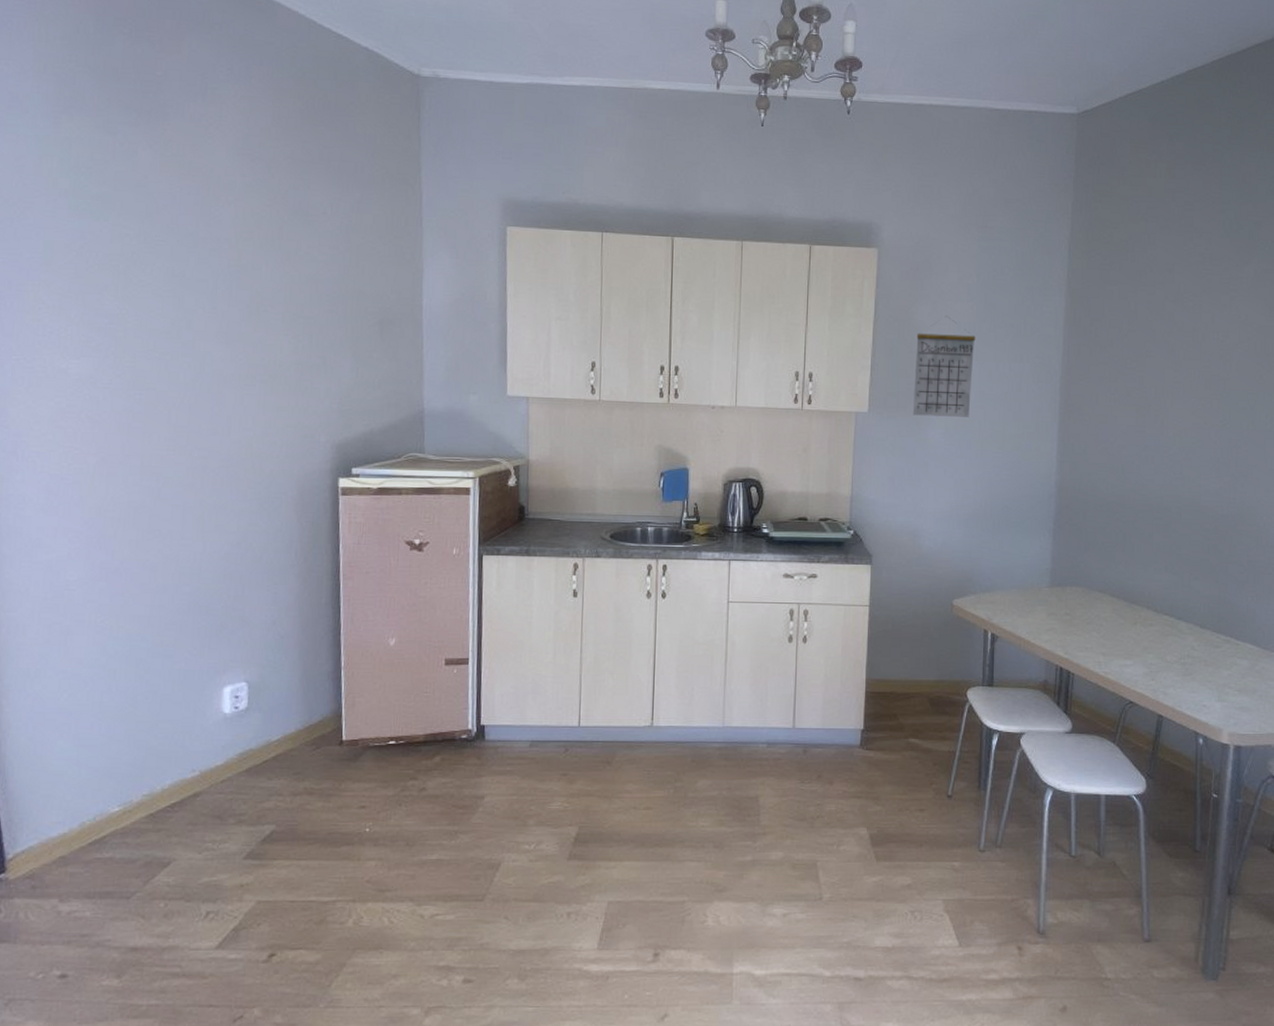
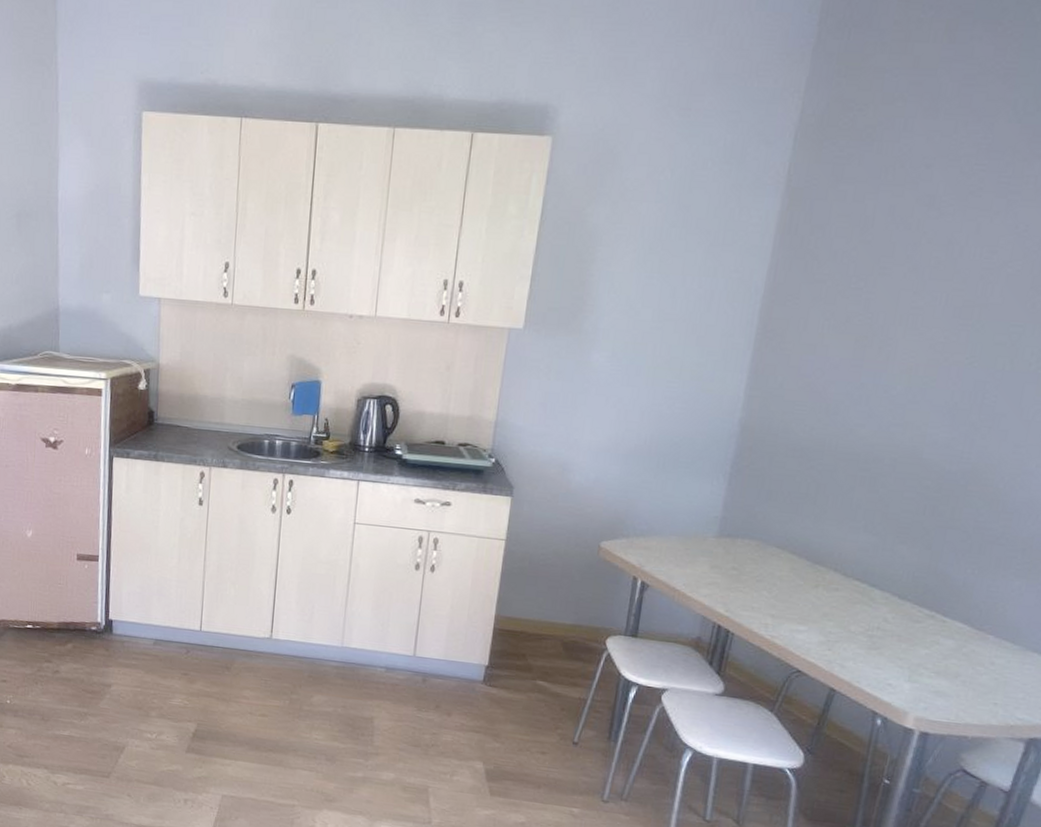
calendar: present [912,315,976,417] -> none [575,218,661,340]

